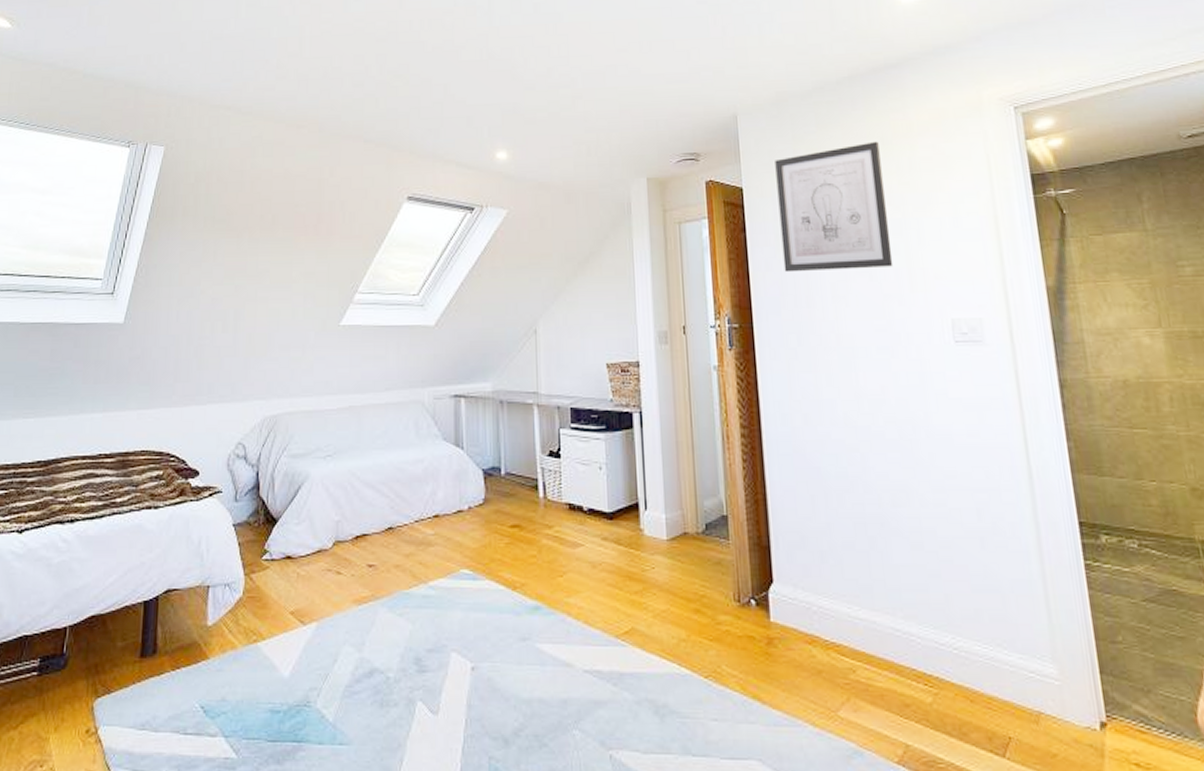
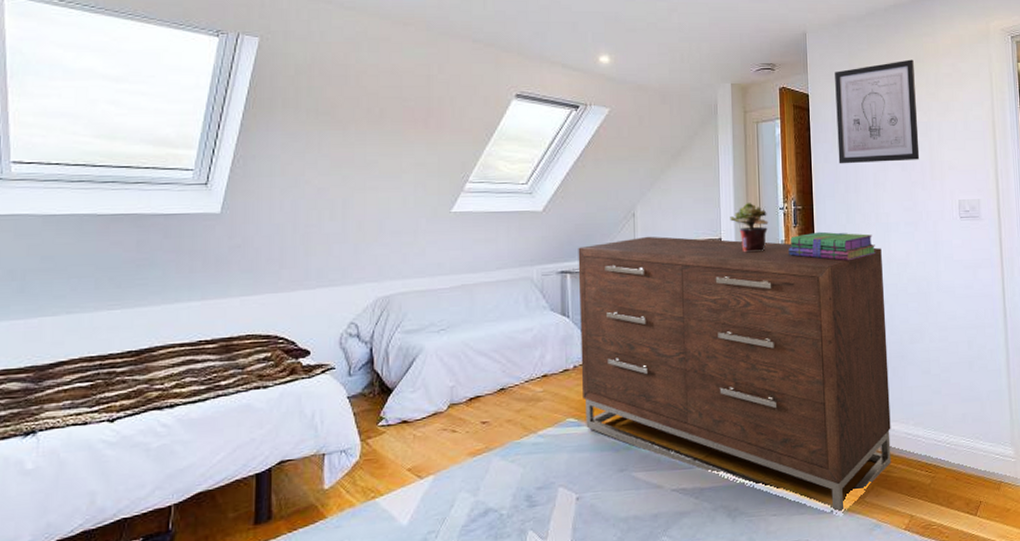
dresser: none [473,356,874,729] -> present [578,236,891,514]
potted plant: none [649,319,697,380] -> present [730,203,769,253]
stack of books: none [723,356,838,395] -> present [788,231,876,261]

